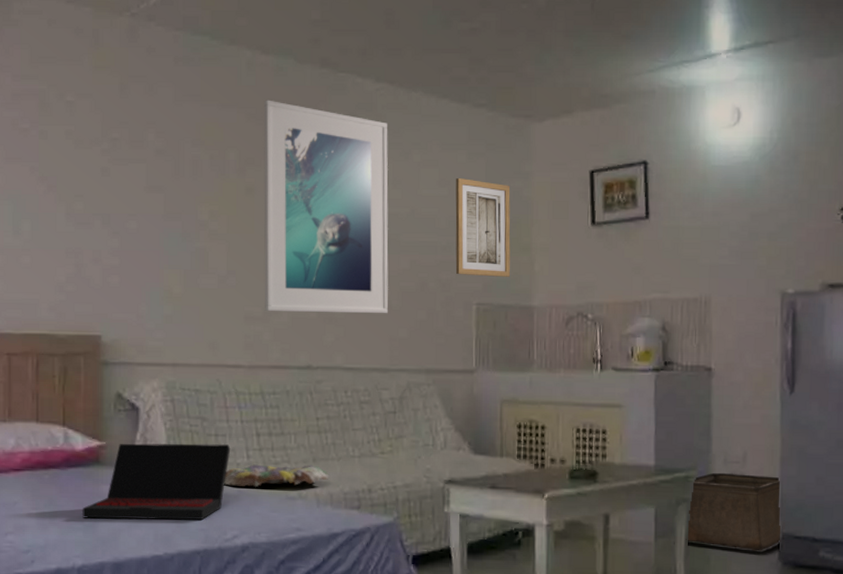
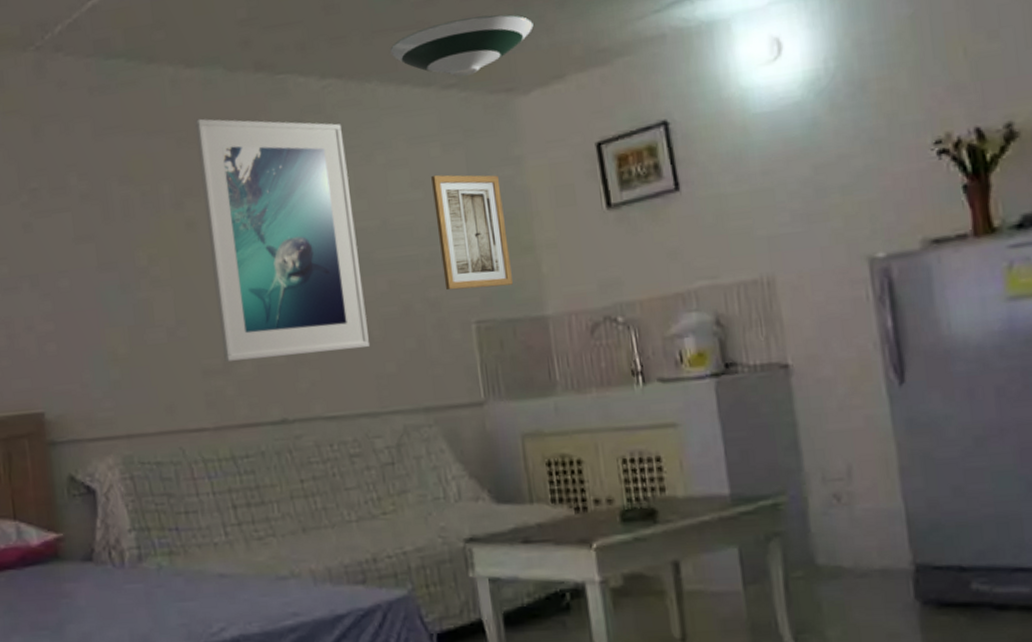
laptop: present [82,443,231,520] -> none [46,522,205,623]
cushion: present [224,464,329,487] -> none [202,536,324,570]
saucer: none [435,51,554,99] -> present [389,14,534,77]
storage bin: present [686,472,782,552] -> none [783,492,917,591]

